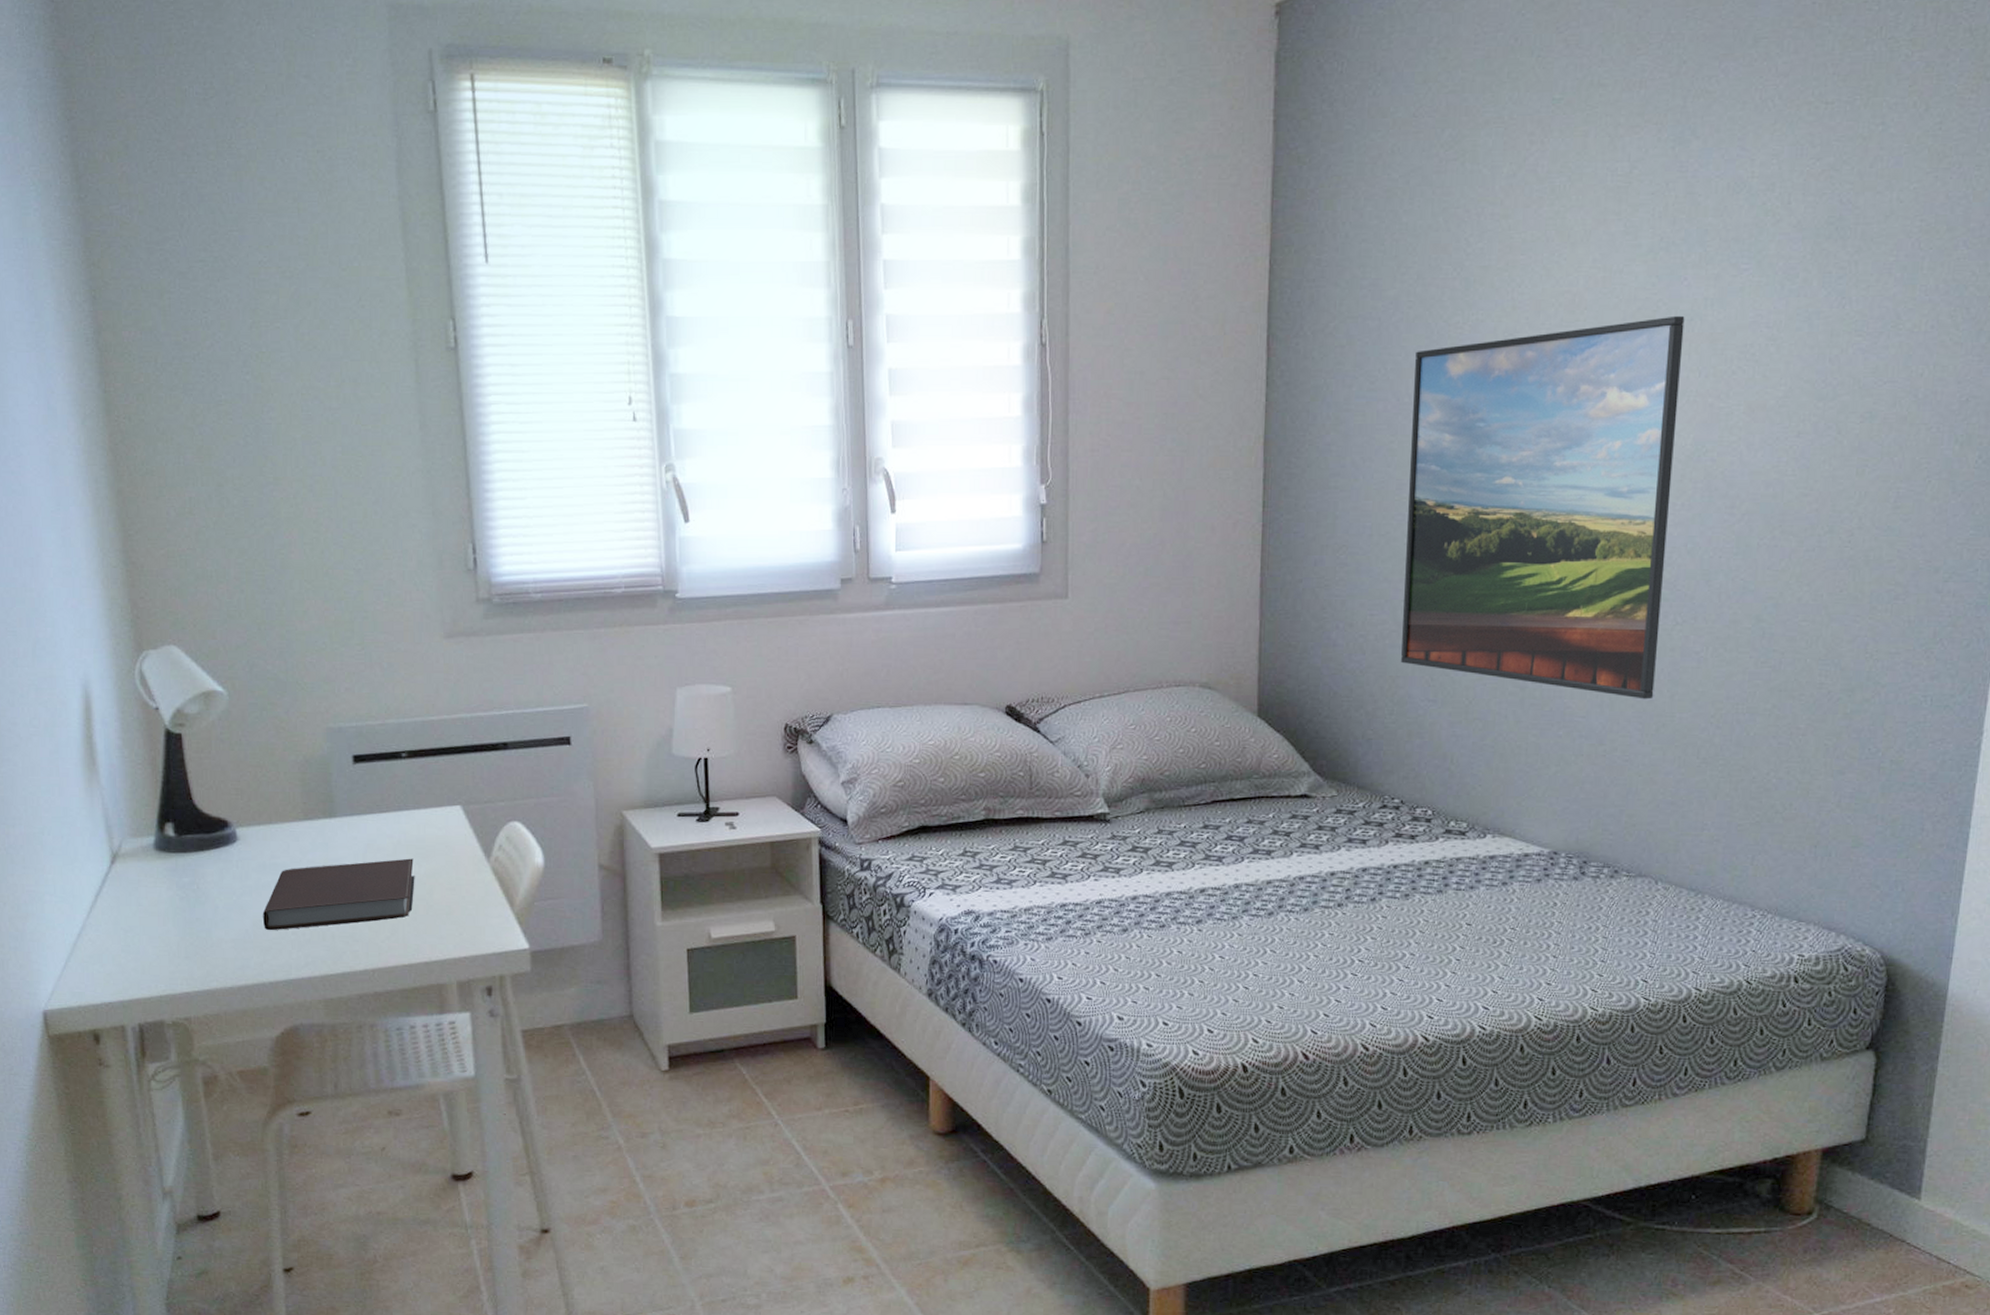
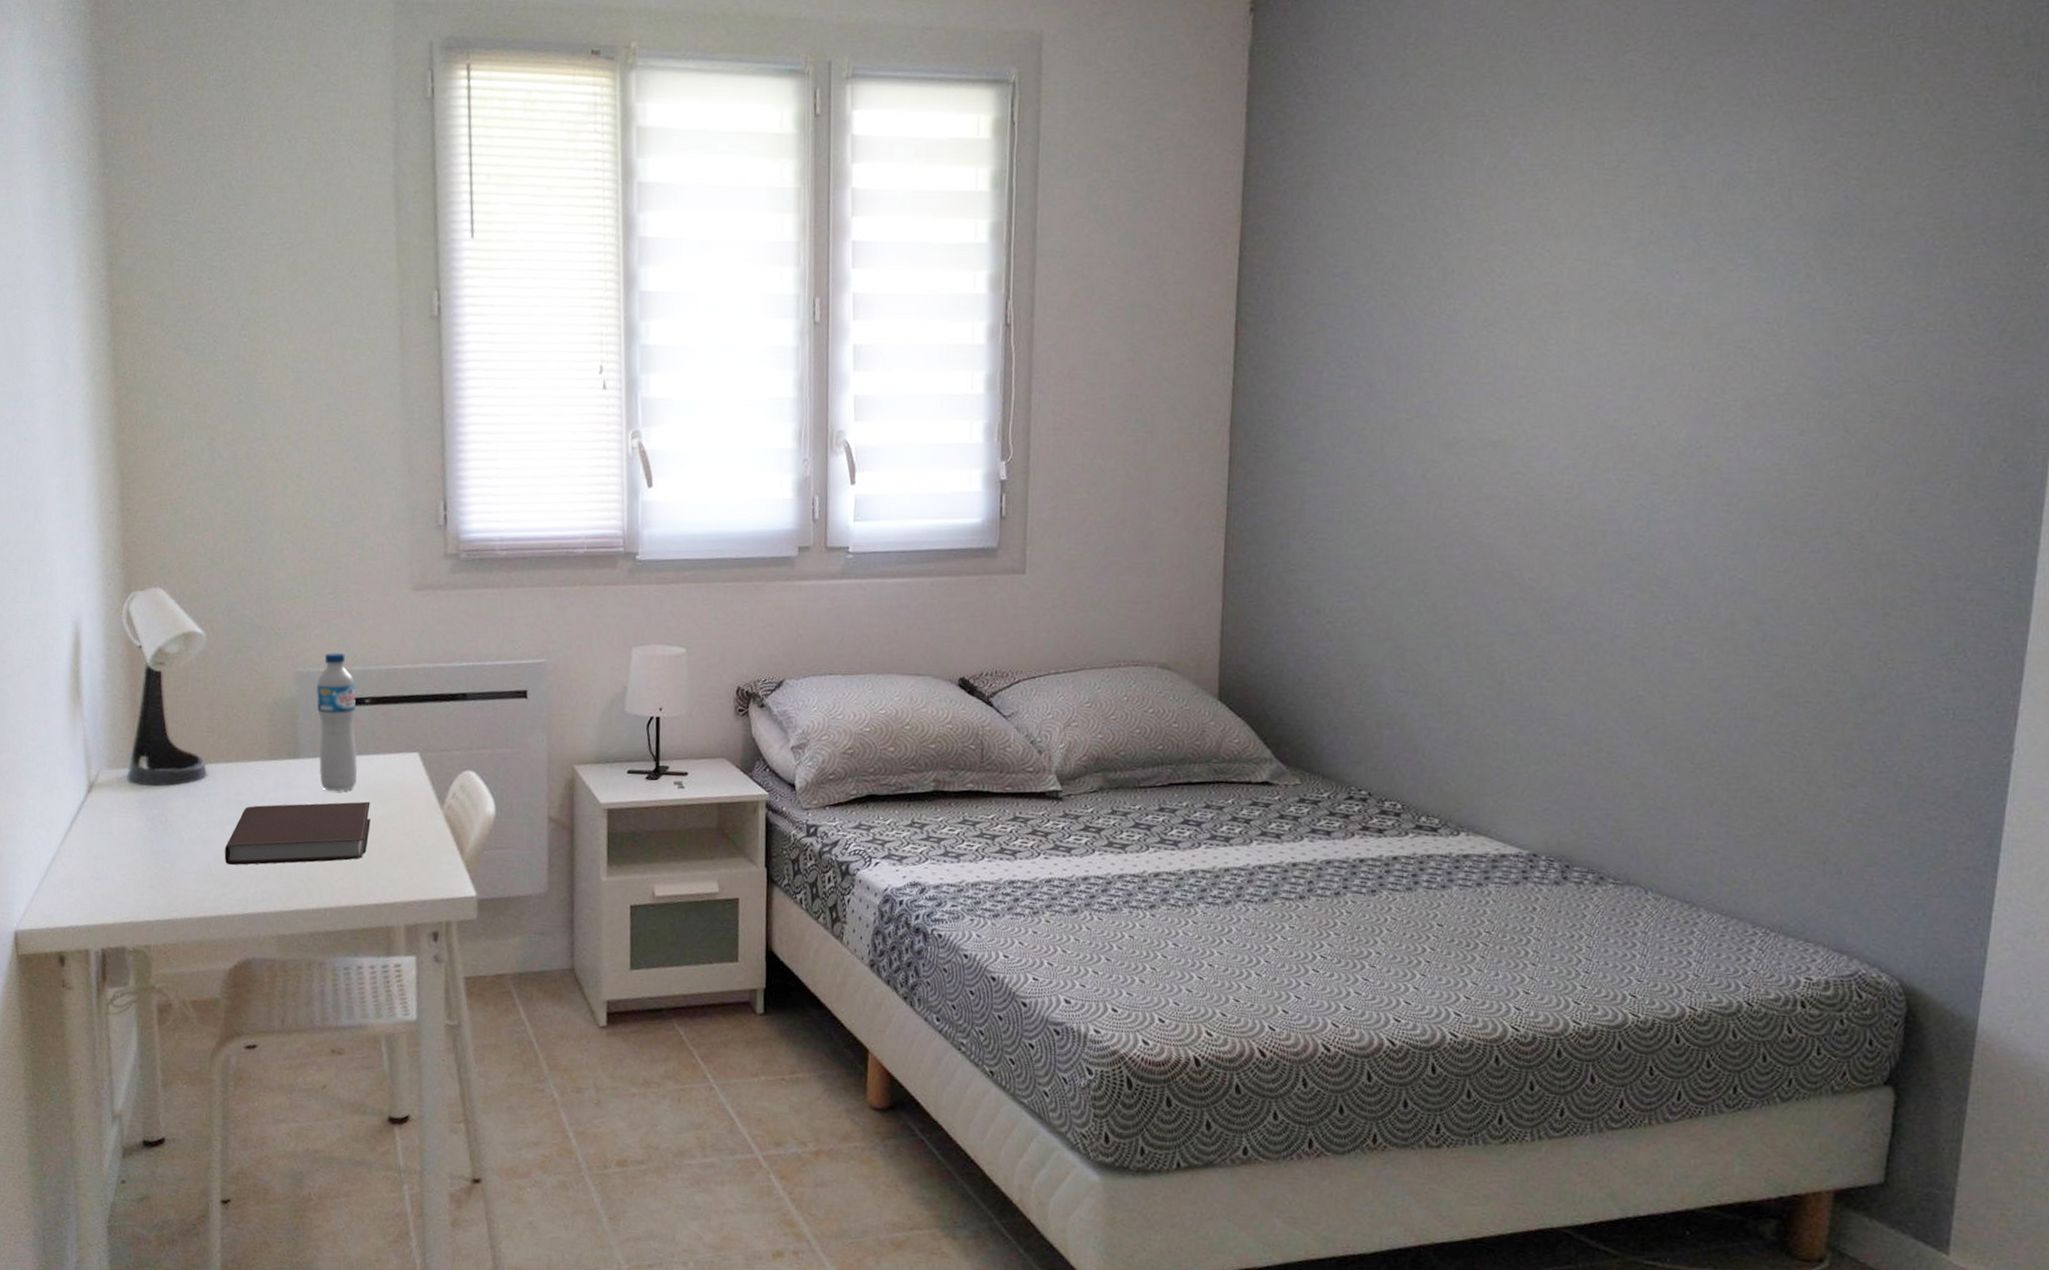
water bottle: none [350,706,397,849] -> present [316,653,357,791]
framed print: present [1401,315,1685,700] -> none [1370,309,1677,700]

